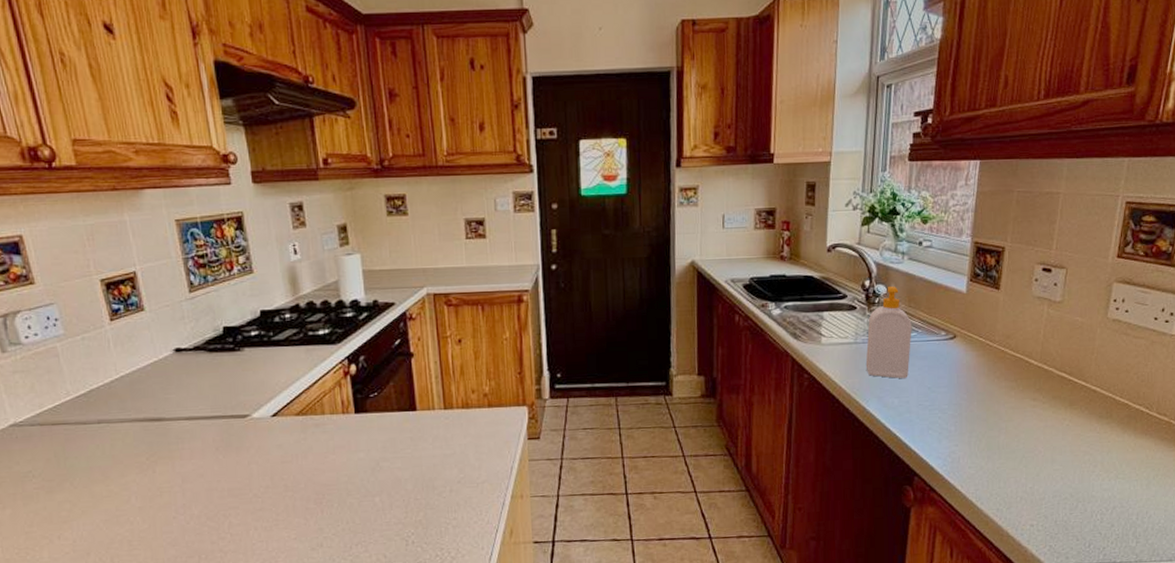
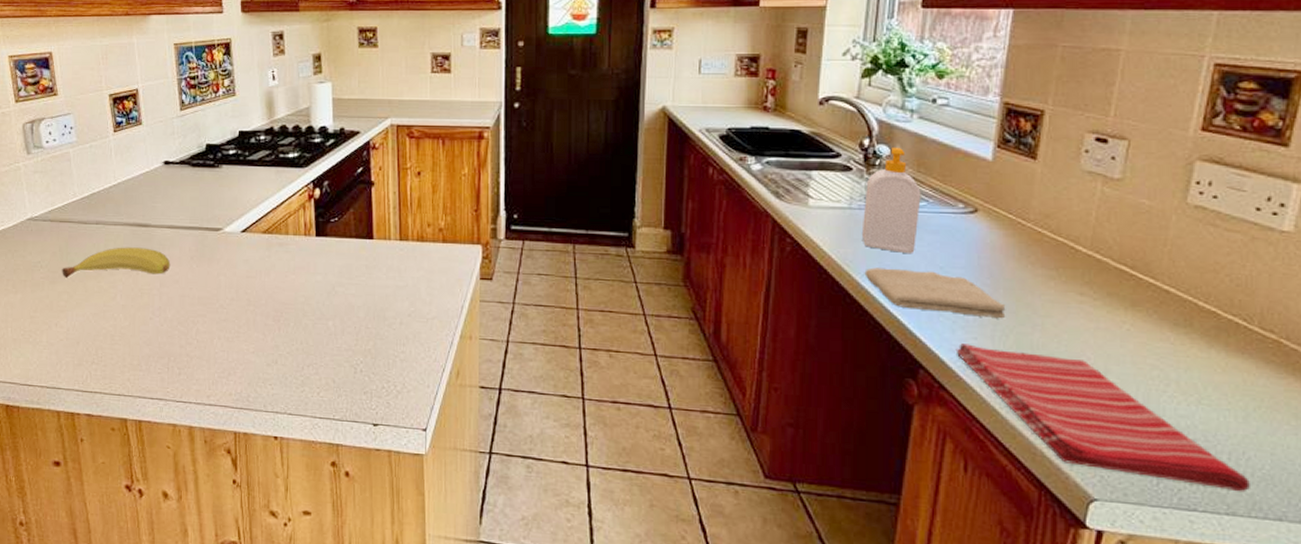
fruit: none [60,443,193,486] -> present [62,247,171,278]
washcloth: none [869,392,979,427] -> present [864,267,1006,319]
dish towel: none [942,450,1151,544] -> present [955,343,1250,492]

